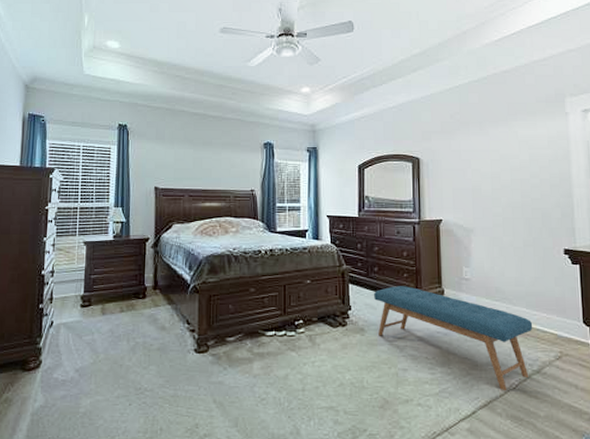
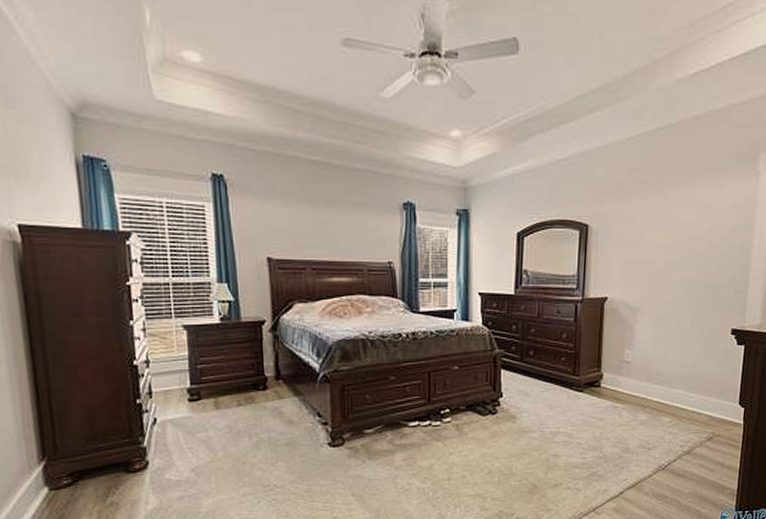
bench: present [374,286,533,391] -> none [528,370,690,472]

